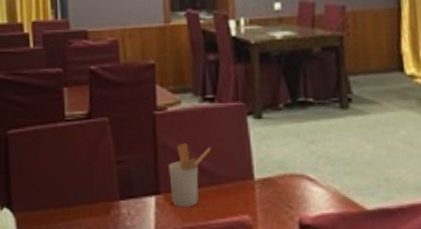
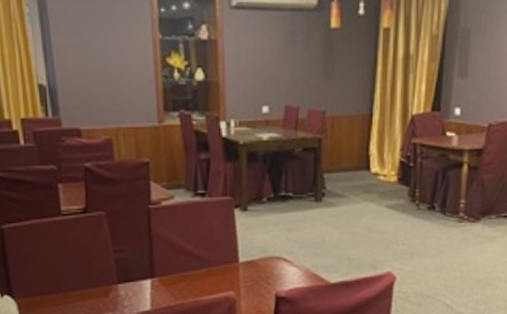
utensil holder: present [169,143,212,208] -> none [163,233,202,288]

